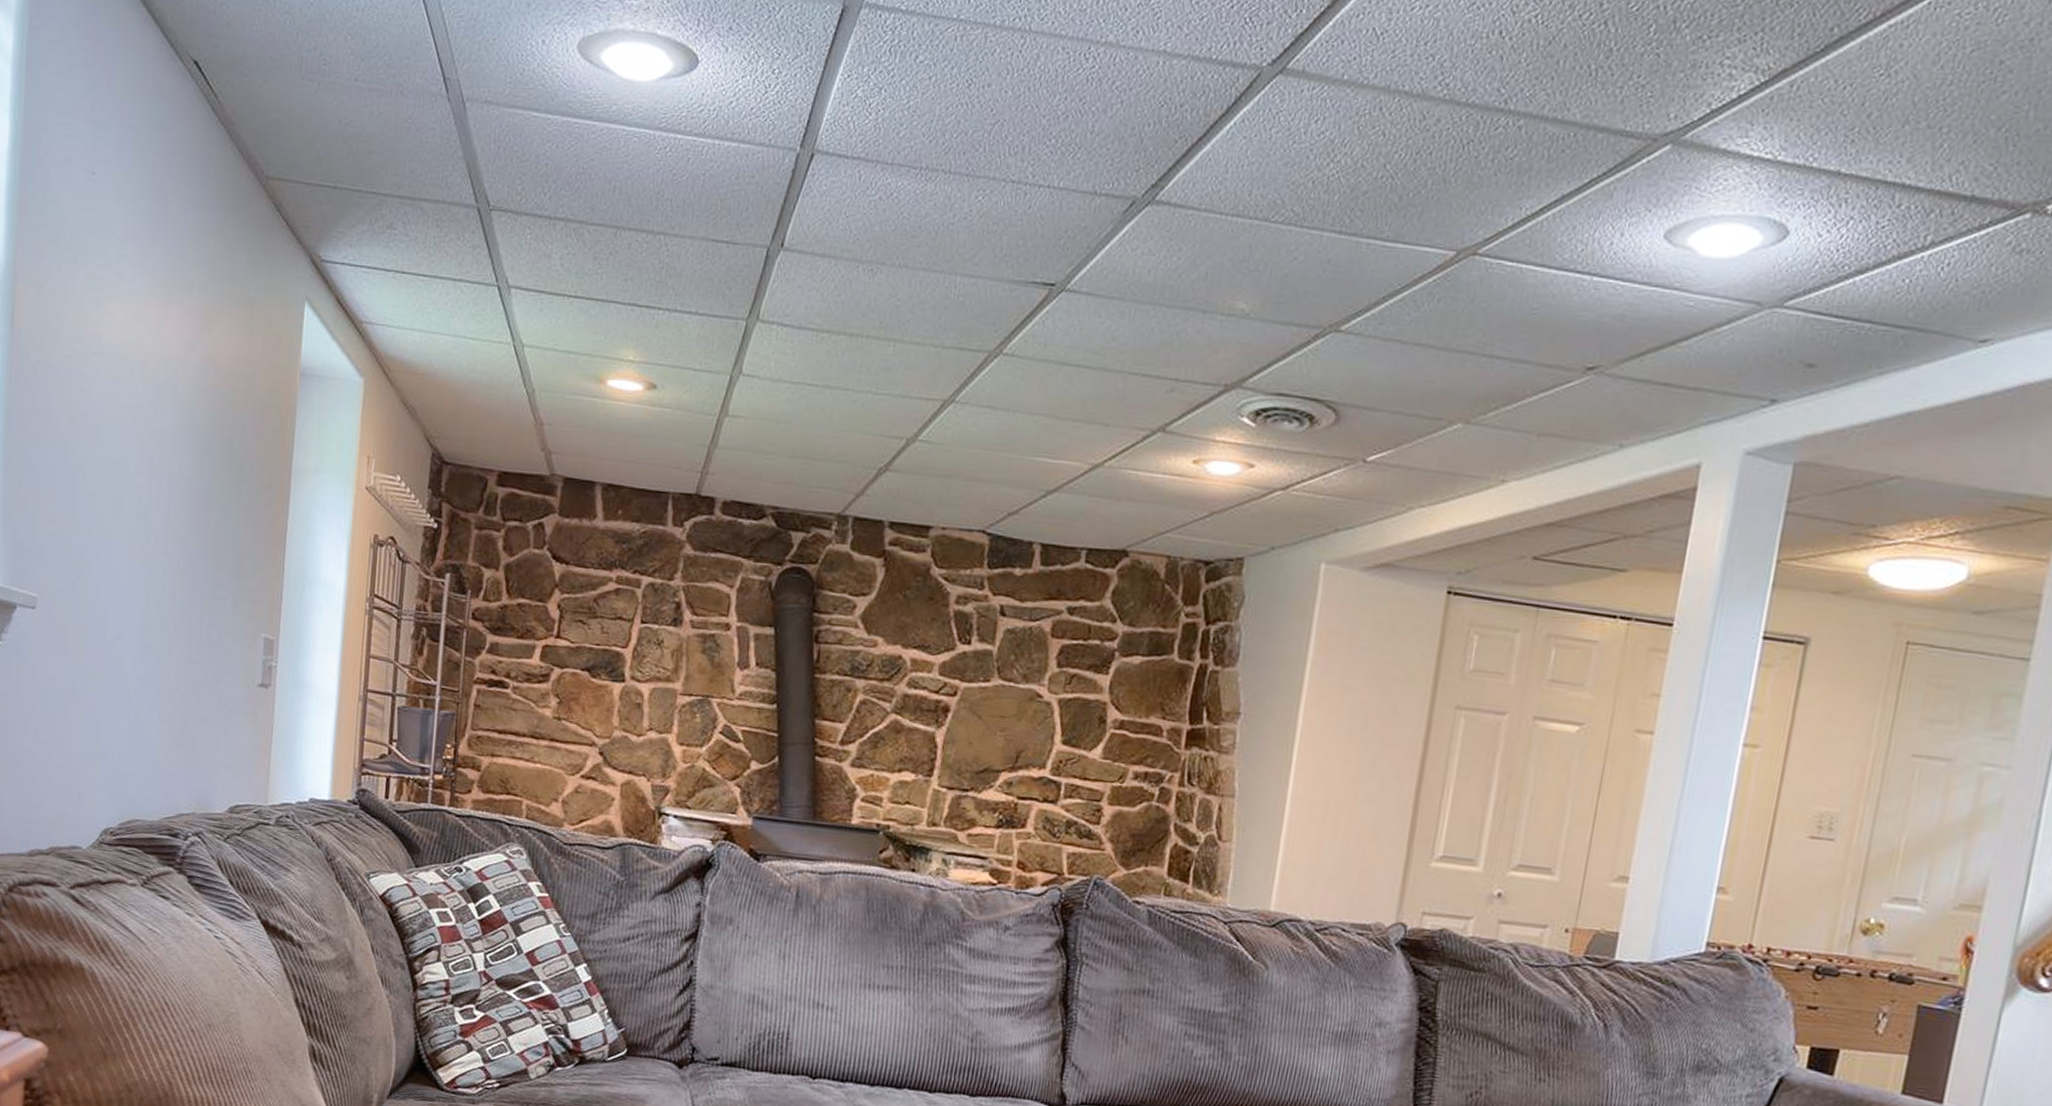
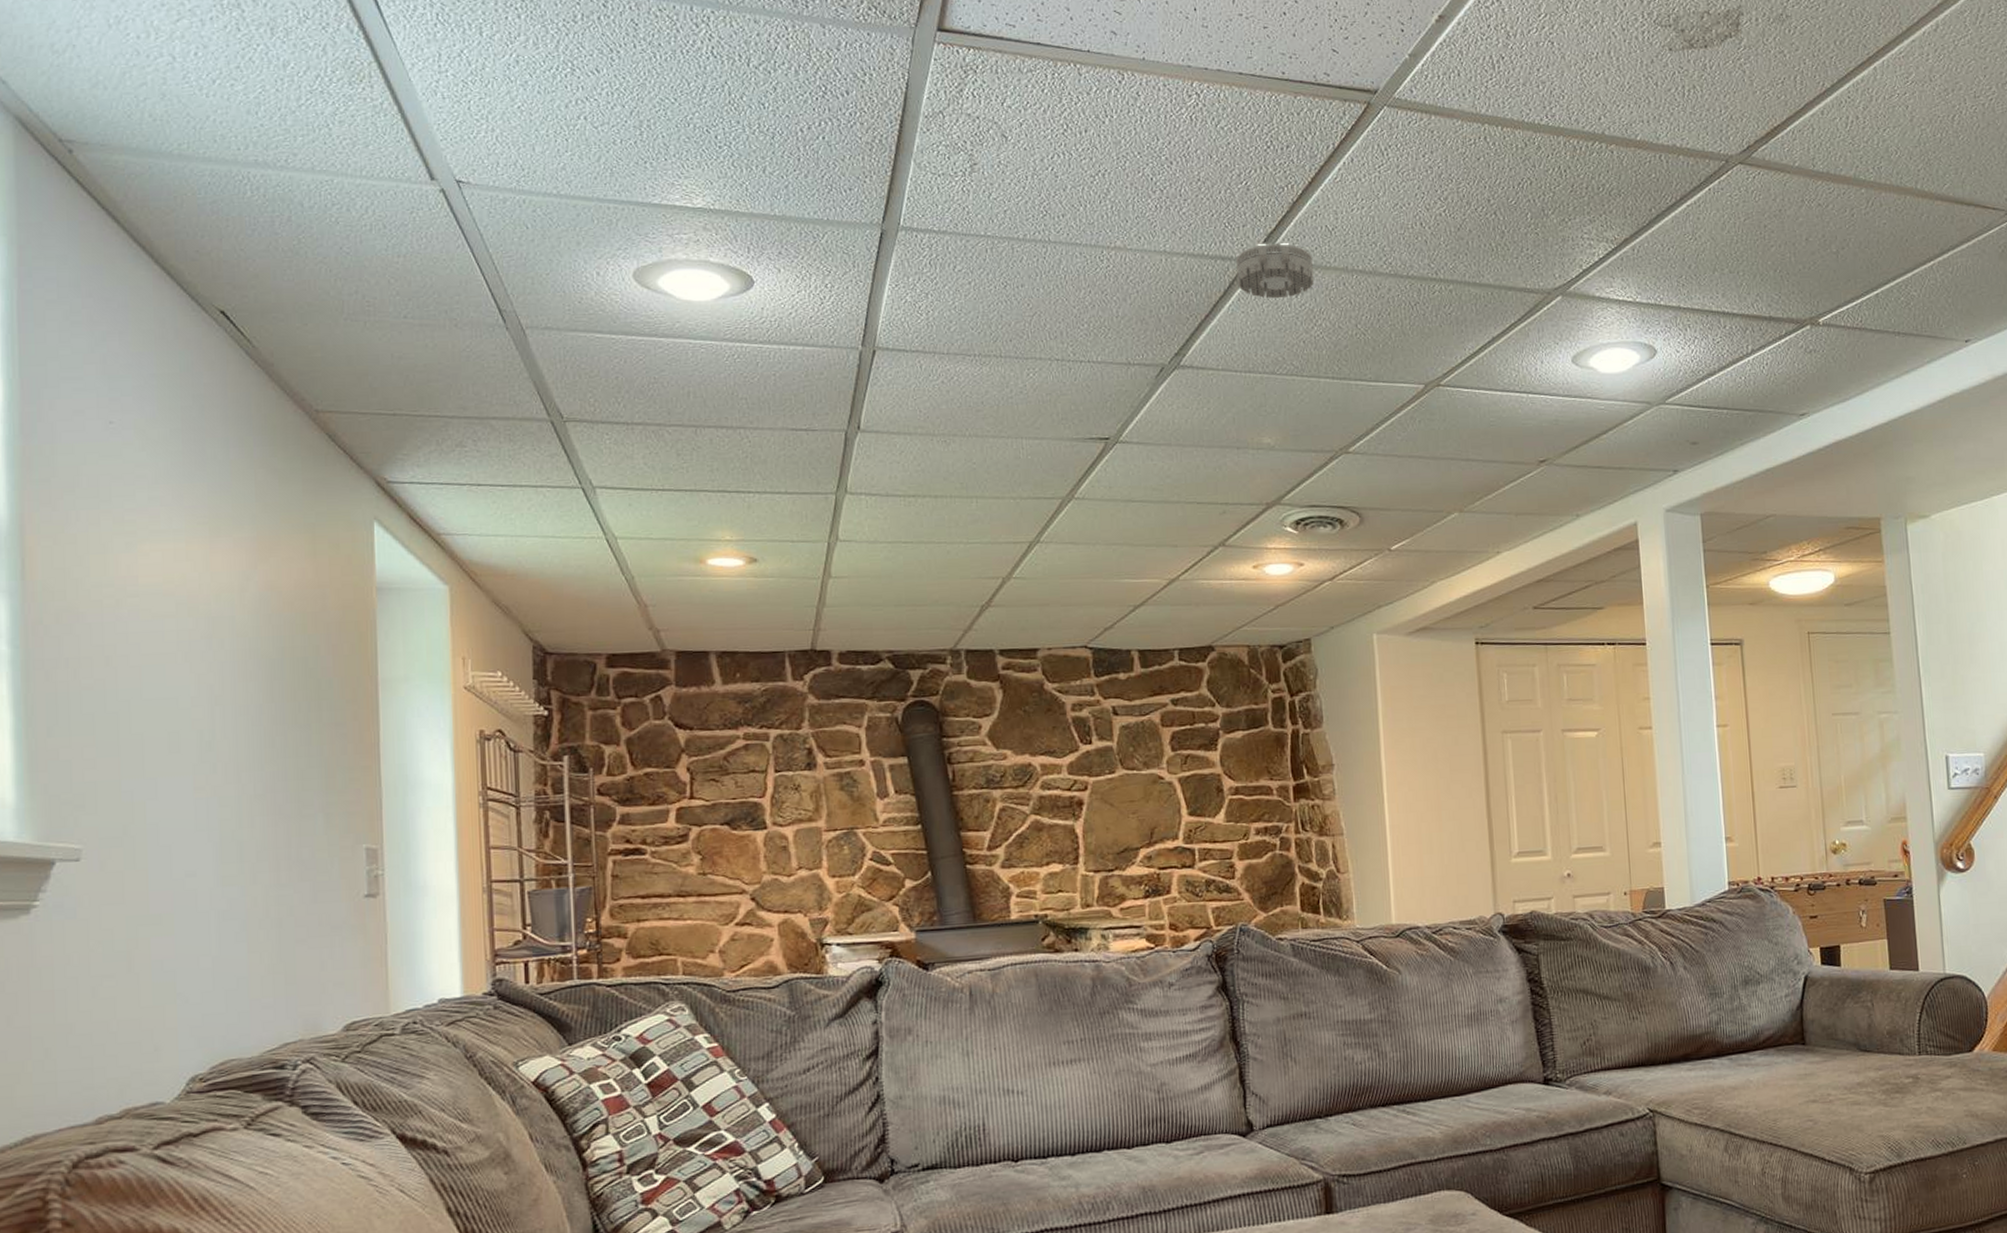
smoke detector: none [1245,47,1348,123] -> present [1236,242,1314,299]

